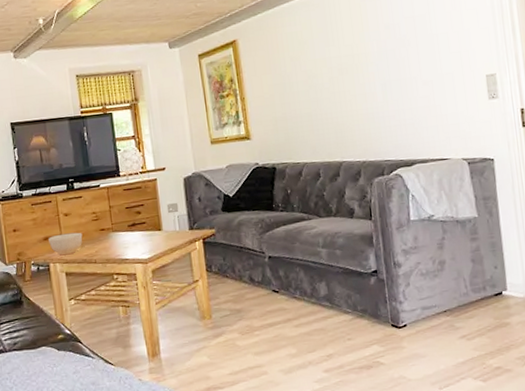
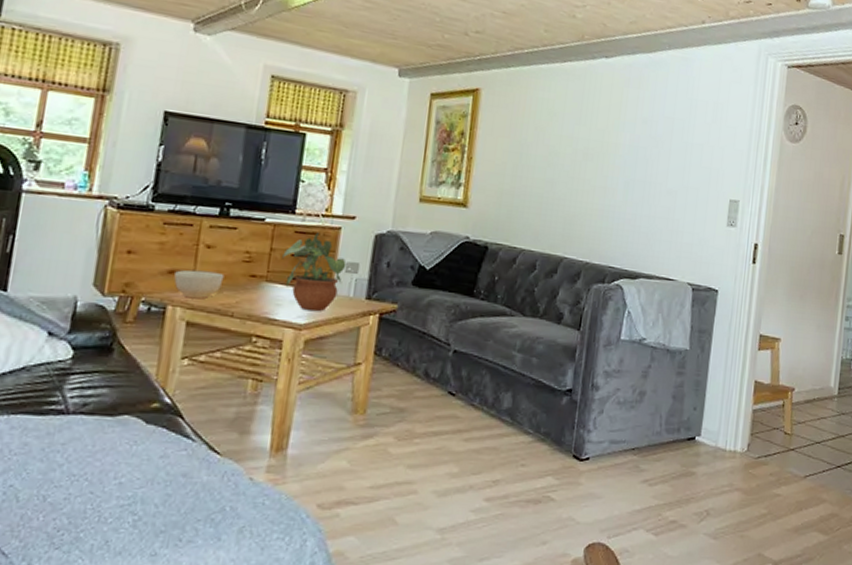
potted plant: none [119,186,168,248] -> present [282,232,346,312]

